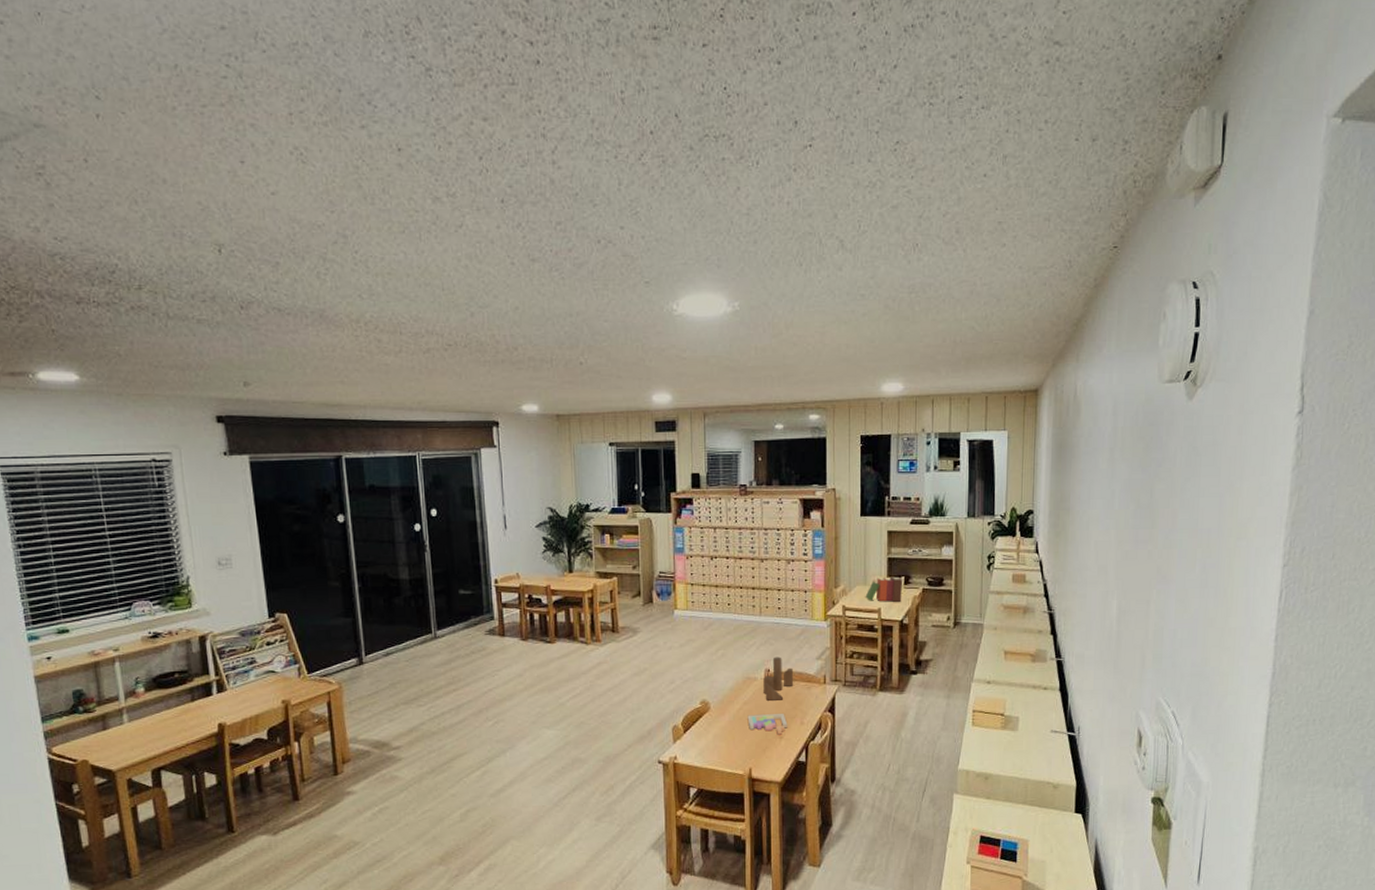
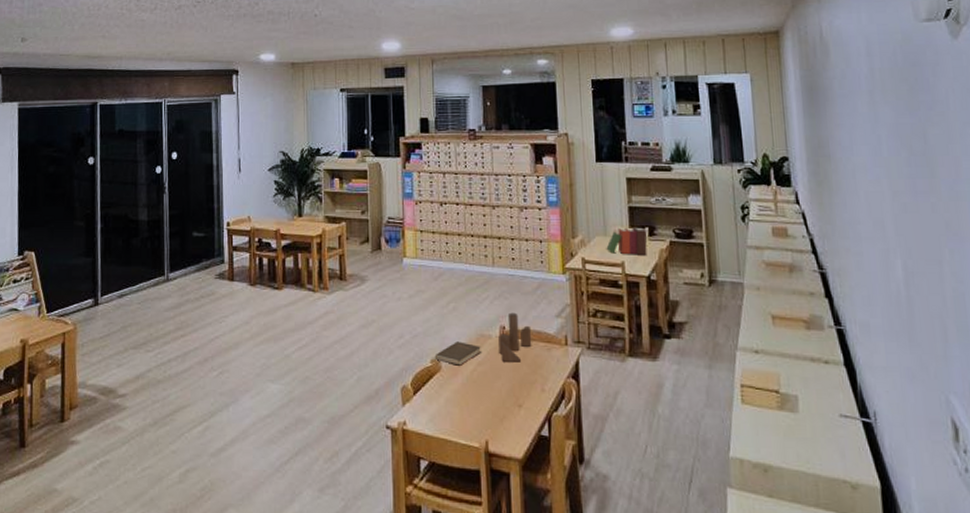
book: none [704,684,747,707] -> present [434,341,481,367]
puzzle: present [747,714,788,735] -> none [482,377,527,403]

